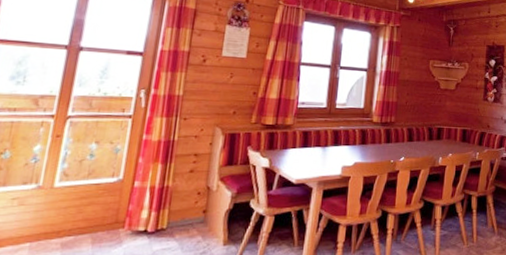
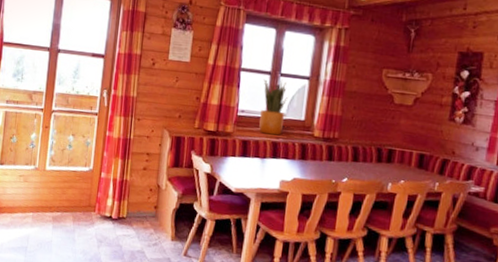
planter: none [319,72,348,124] -> present [259,79,289,136]

